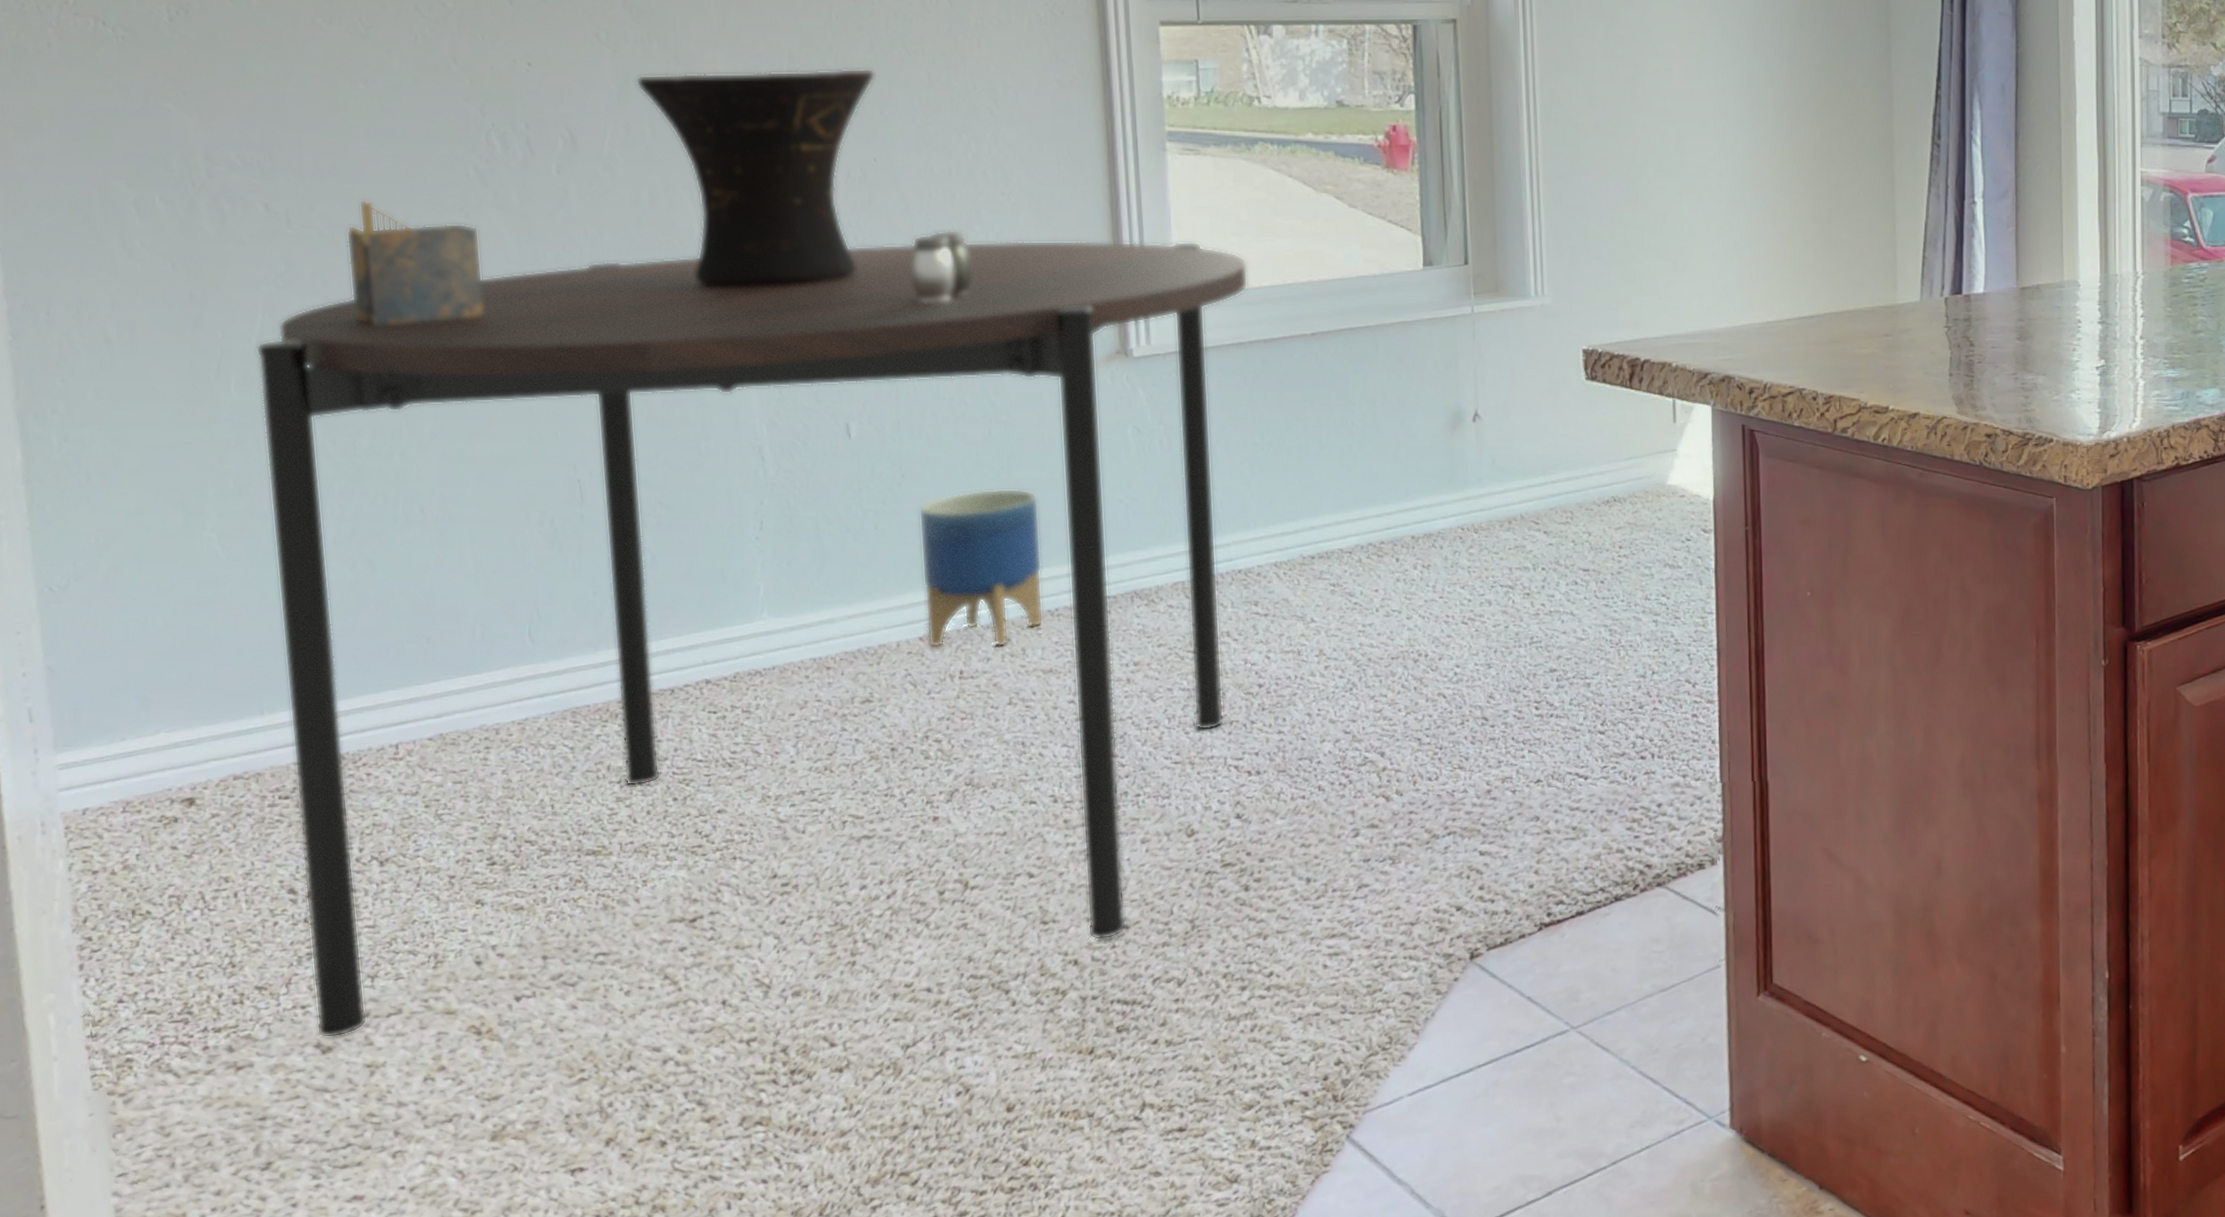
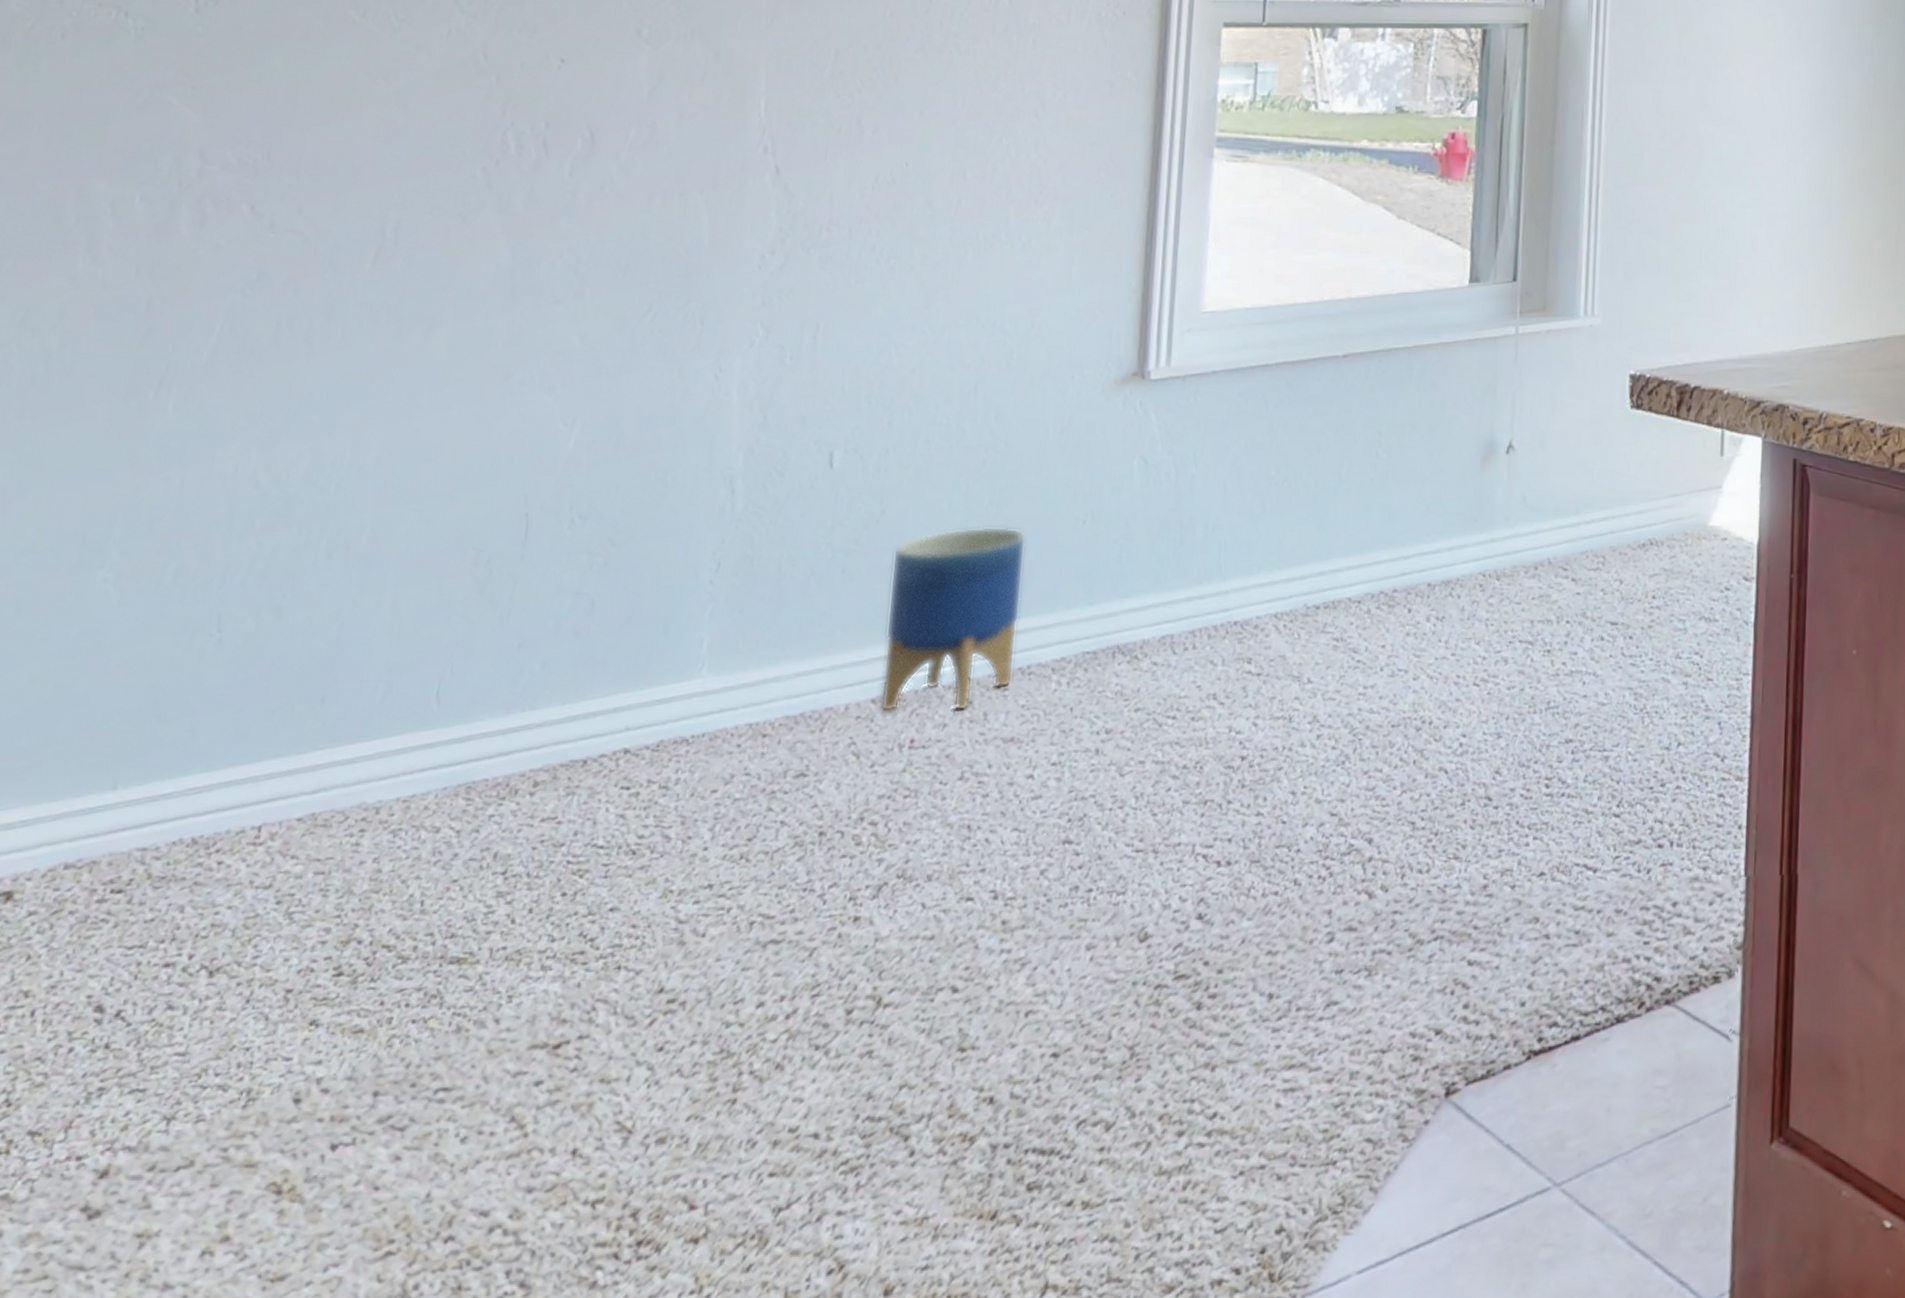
dining table: present [255,240,1248,1039] -> none [88,251,1284,1199]
napkin holder: present [346,199,484,325] -> none [320,201,474,339]
vase: present [635,68,876,286] -> none [670,68,922,299]
salt and pepper shaker: present [911,229,972,302] -> none [925,239,993,318]

